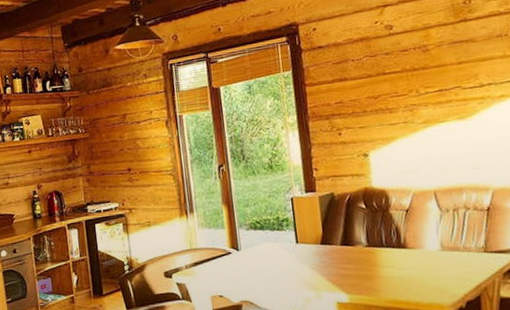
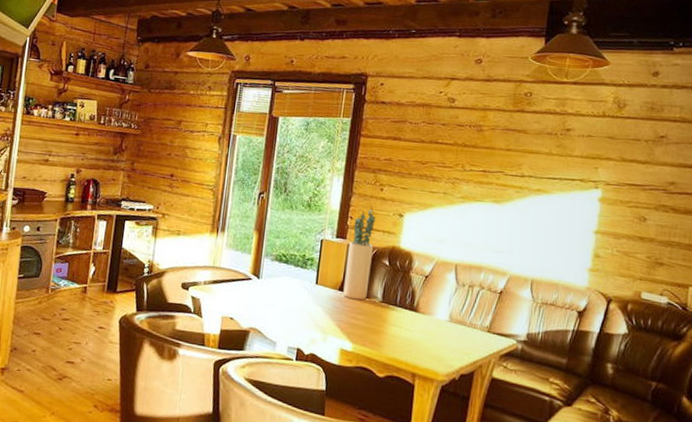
vase: none [319,151,351,251] -> present [343,205,376,301]

